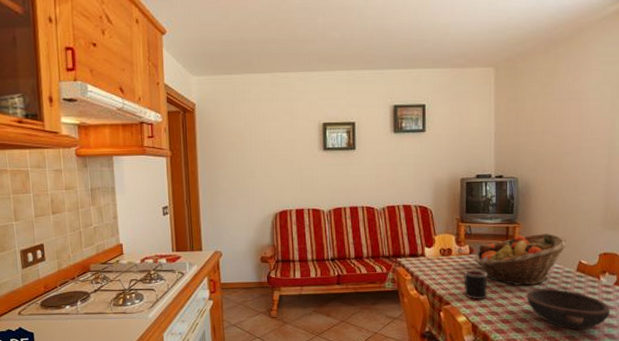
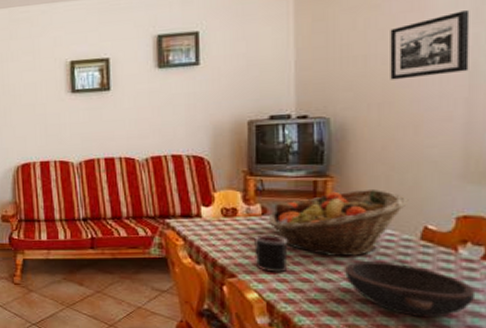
picture frame: none [559,101,609,151] -> present [390,10,470,80]

